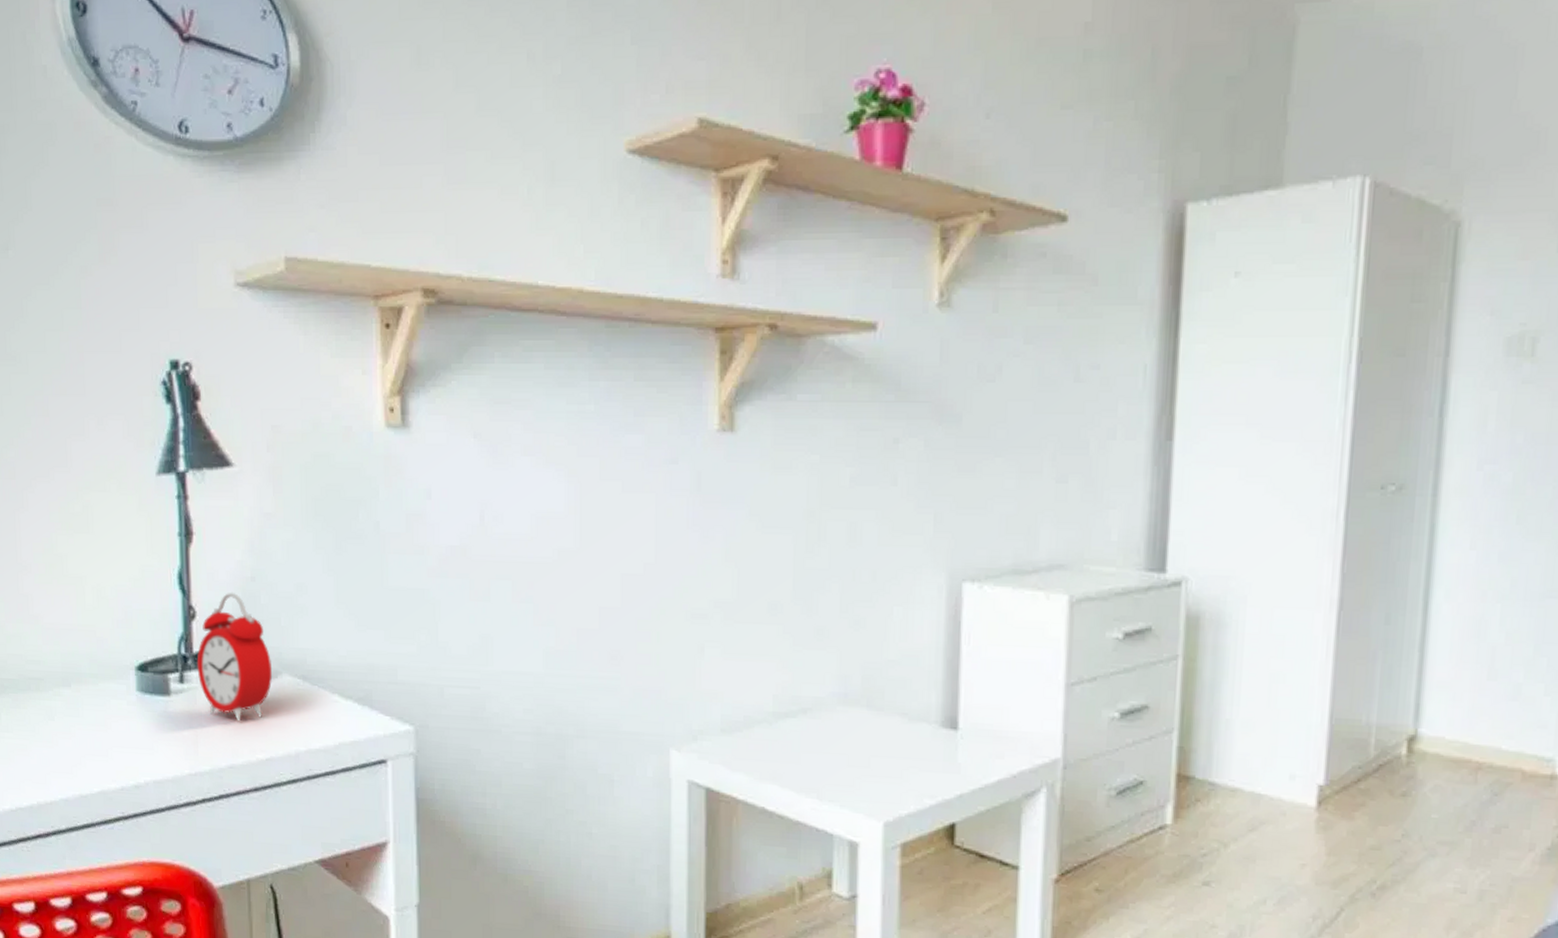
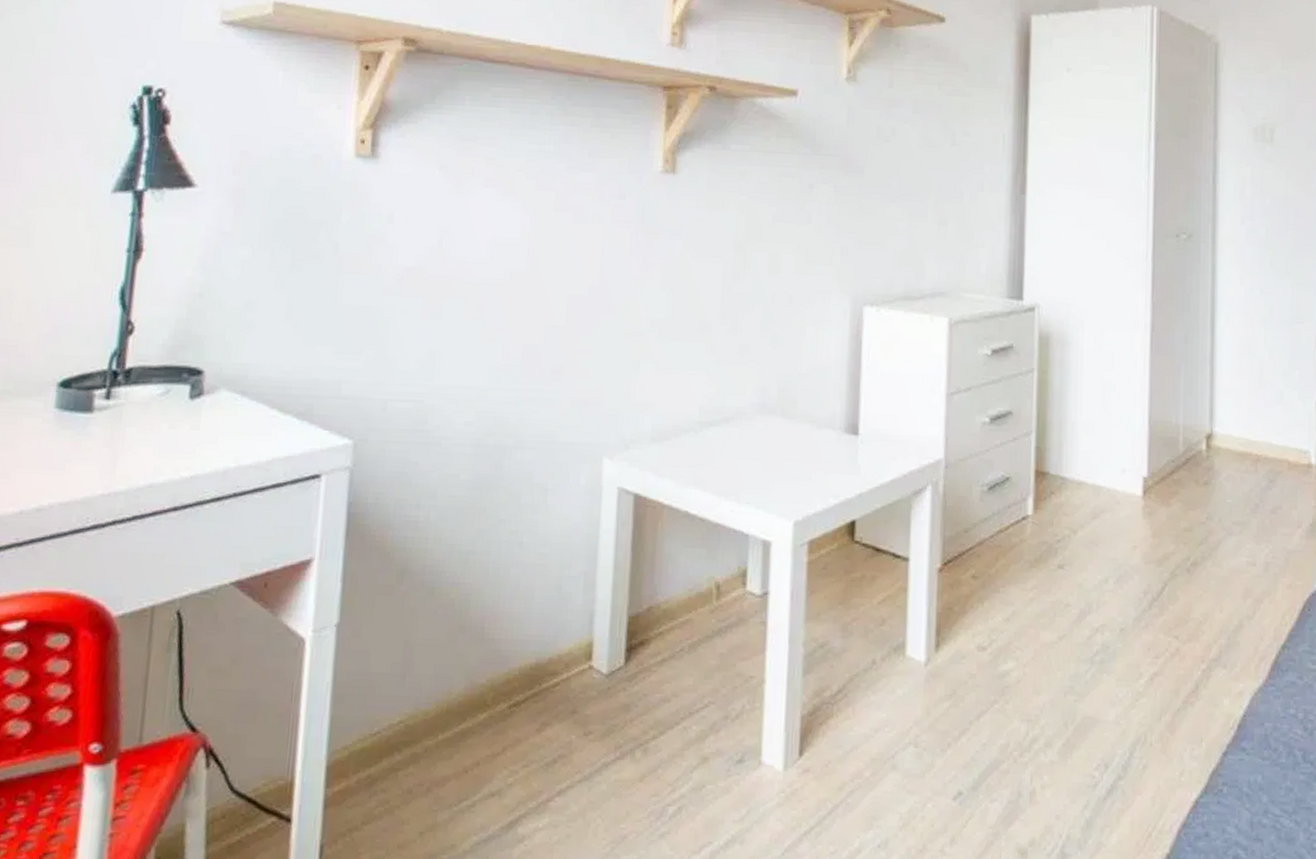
alarm clock: present [196,592,272,722] -> none [127,307,210,438]

